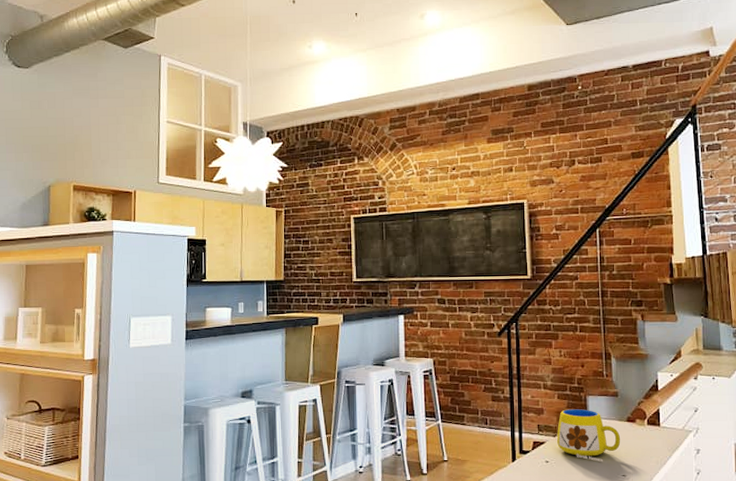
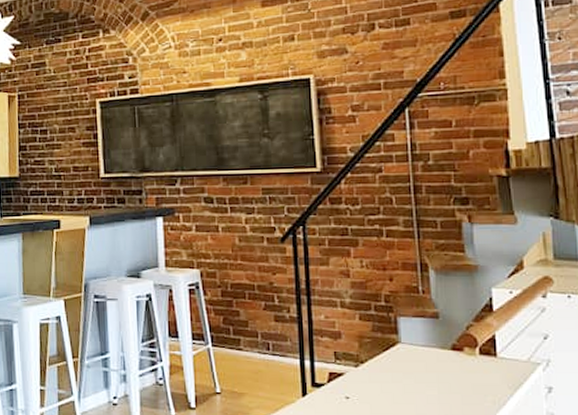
mug: present [556,409,621,462] -> none [359,333,444,399]

